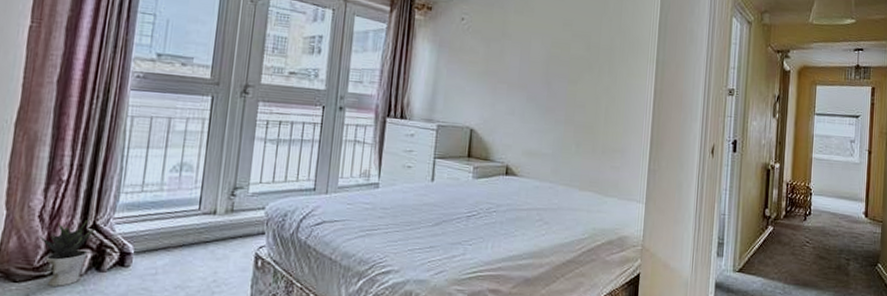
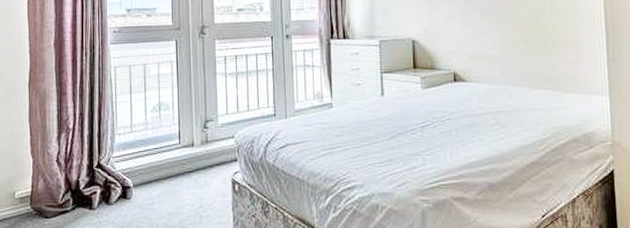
potted plant: present [37,220,94,286] -> none [58,161,99,219]

